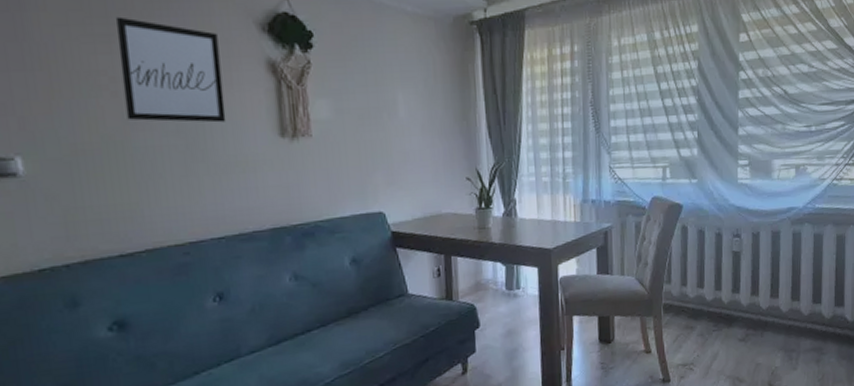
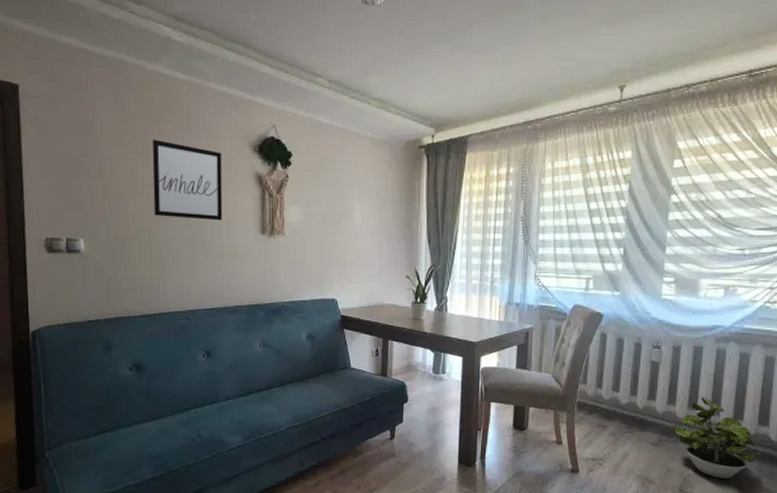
potted plant: none [758,283,841,367] -> present [673,397,763,479]

